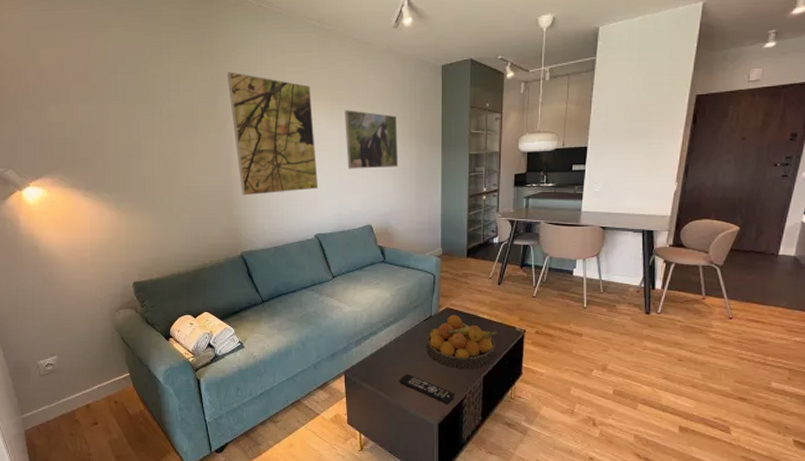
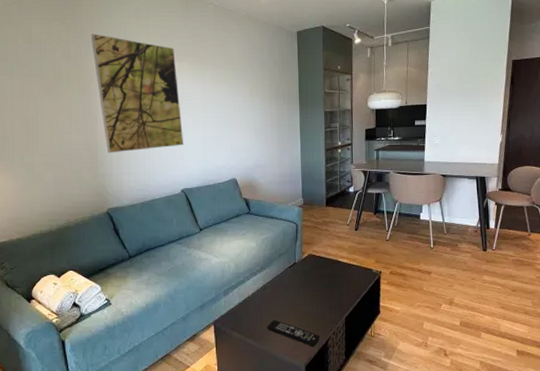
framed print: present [345,110,399,169] -> none [208,71,260,126]
fruit bowl: present [426,314,498,370] -> none [291,260,357,312]

